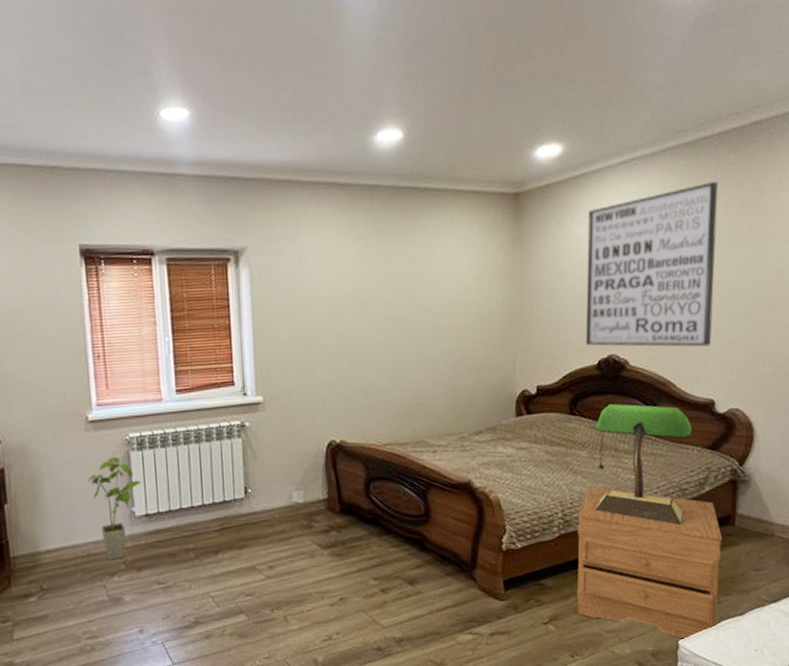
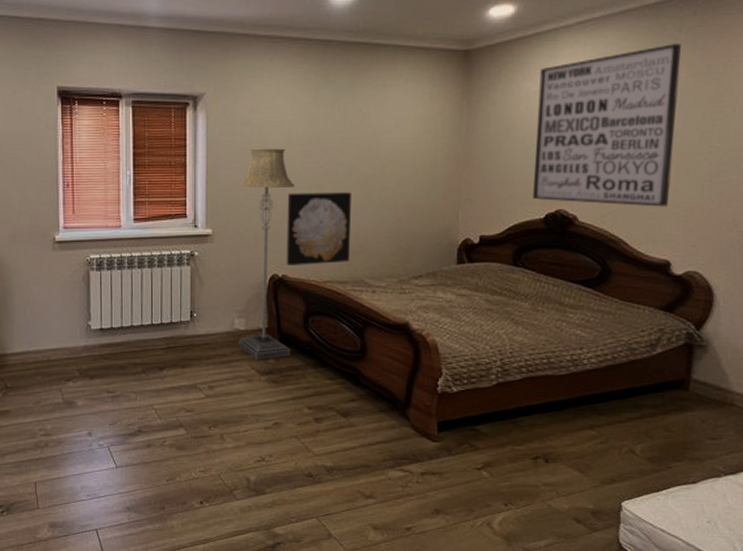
house plant: present [87,457,141,560] -> none [51,275,98,367]
floor lamp: none [289,304,353,533] -> present [239,148,294,360]
wall art: none [341,348,408,430] -> present [286,192,351,265]
nightstand: present [576,486,723,641] -> none [512,338,675,503]
table lamp: present [595,403,692,525] -> none [536,257,644,385]

